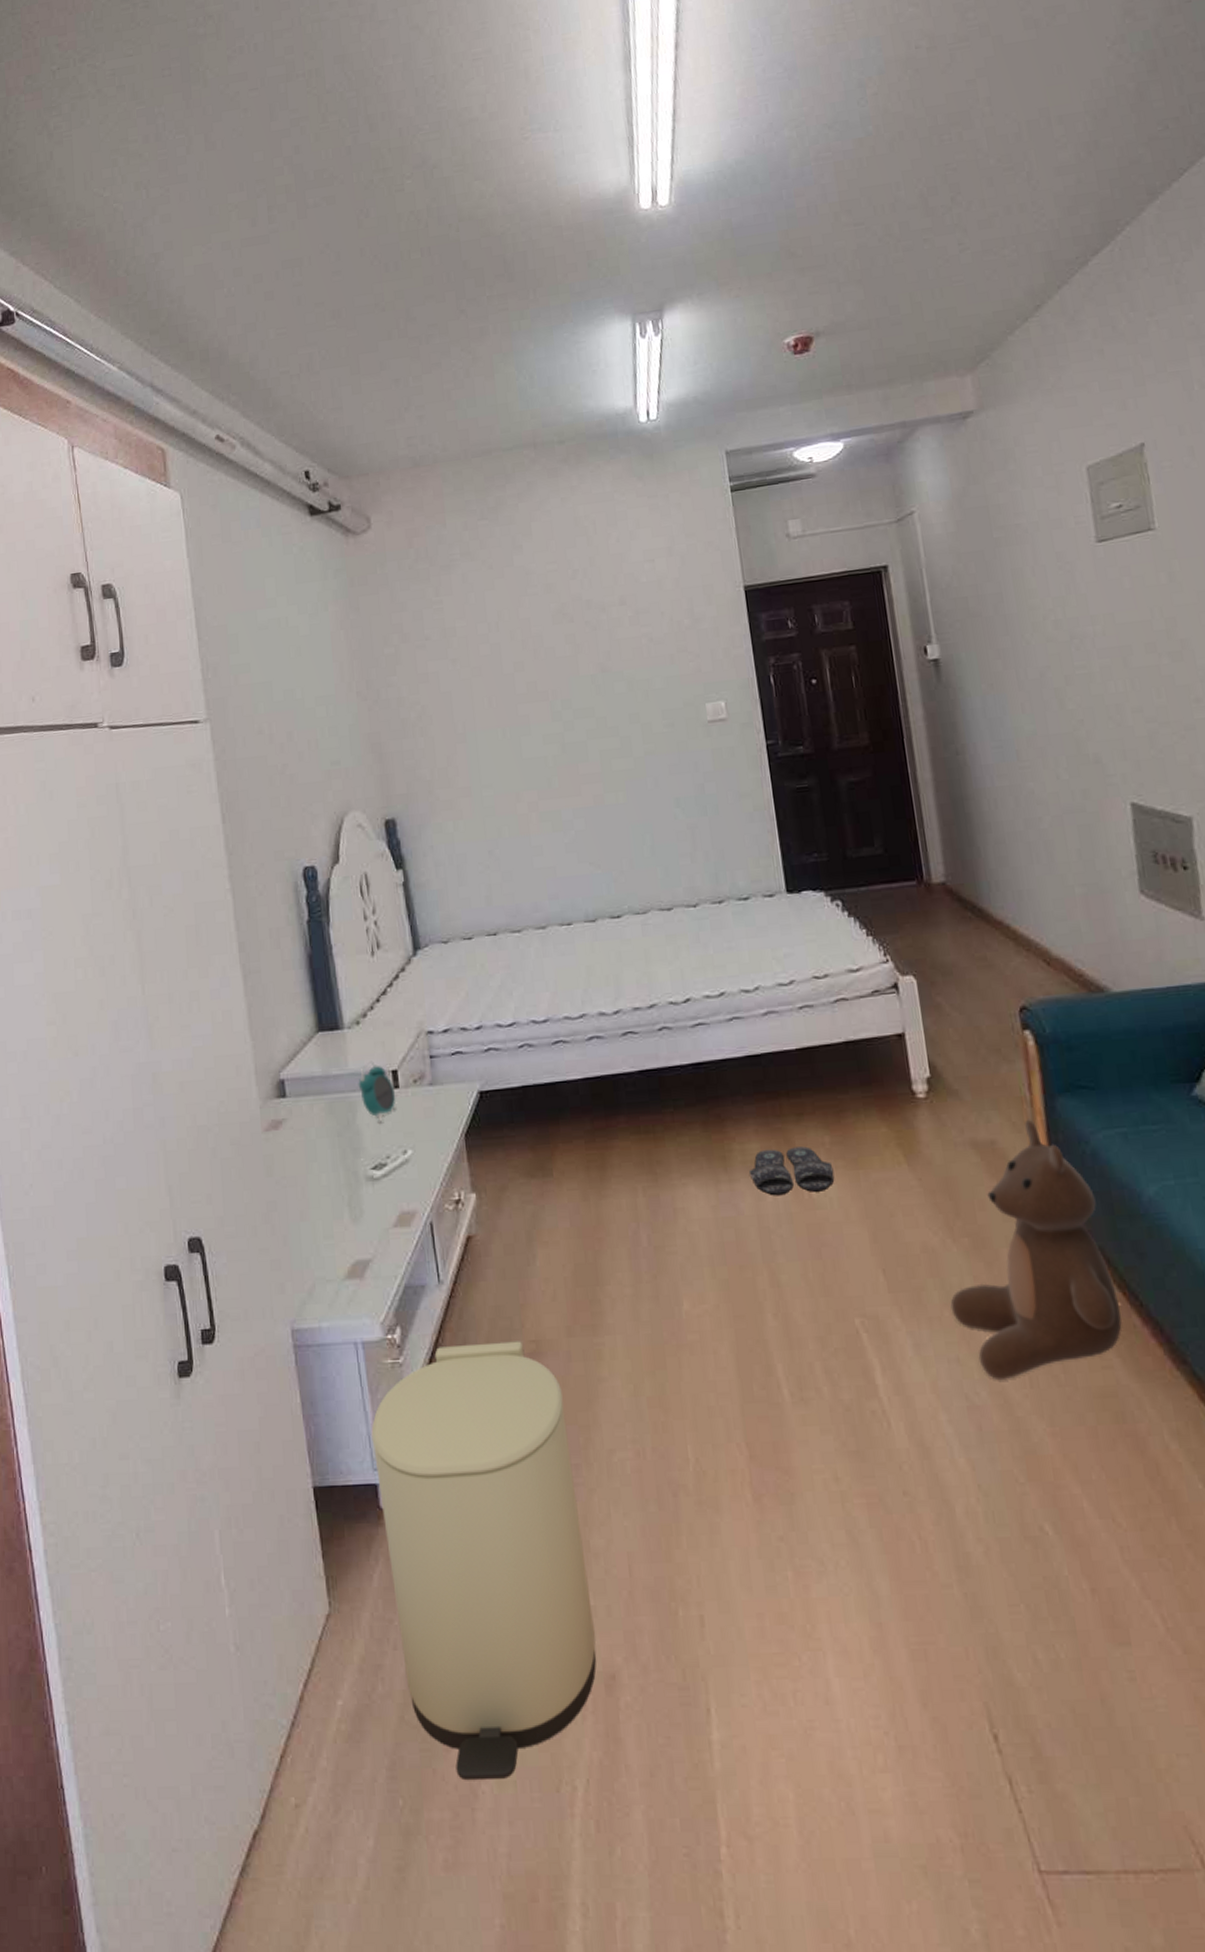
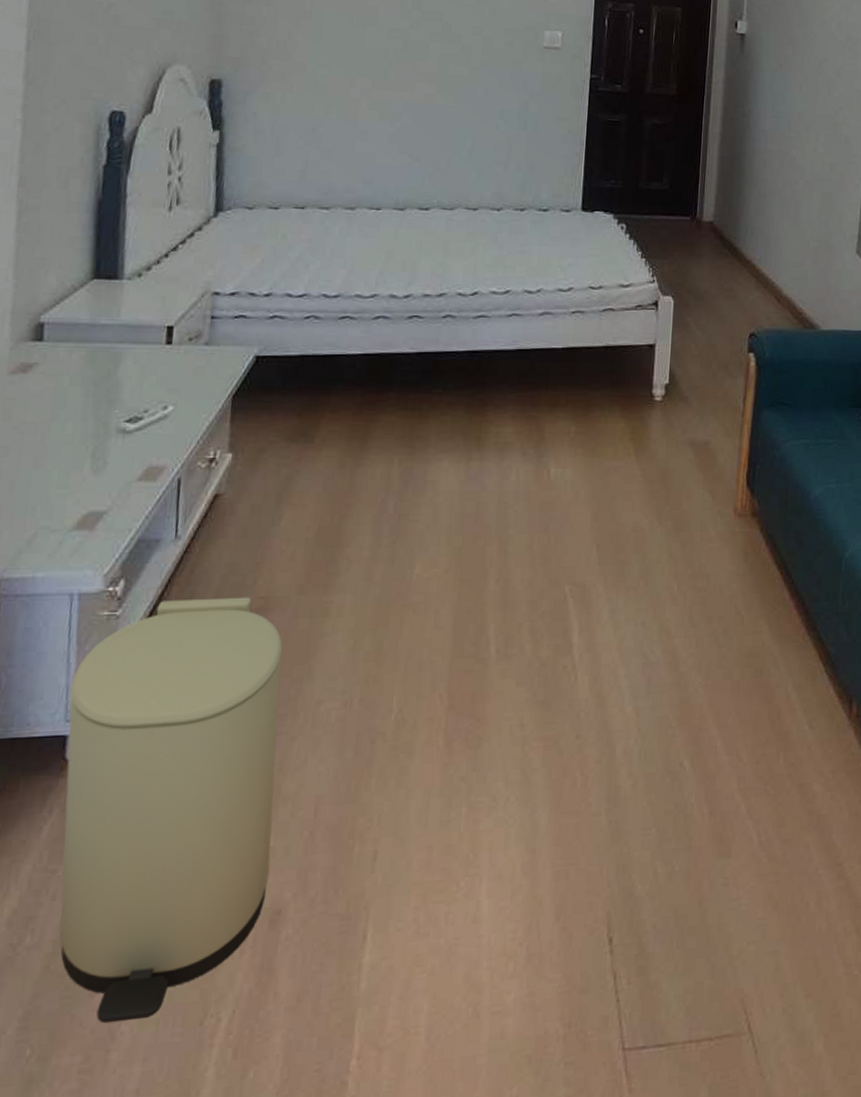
alarm clock: present [358,1061,396,1124] -> none [127,314,167,378]
slippers: present [748,1146,835,1196] -> none [499,434,573,476]
teddy bear: present [950,1119,1122,1379] -> none [646,426,776,641]

